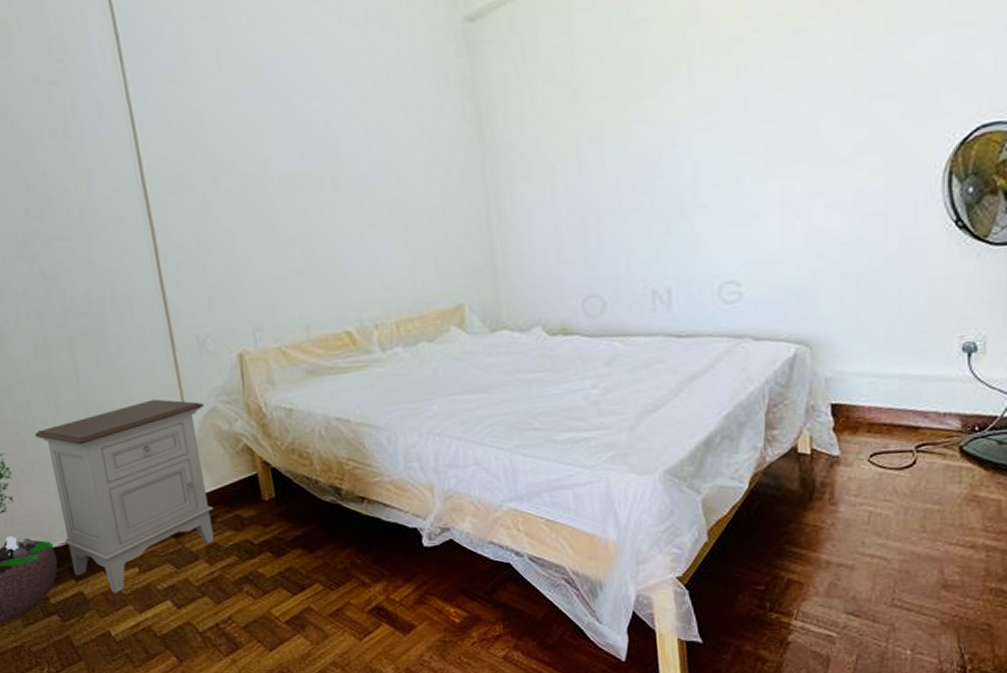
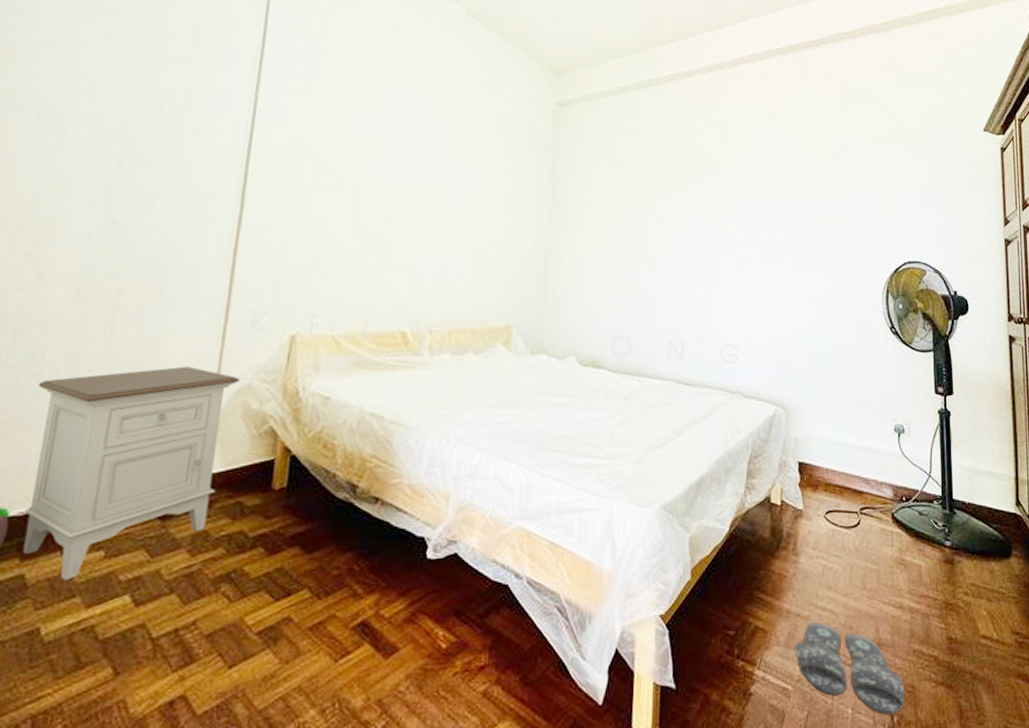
slippers: none [838,570,978,654] -> present [795,622,905,715]

